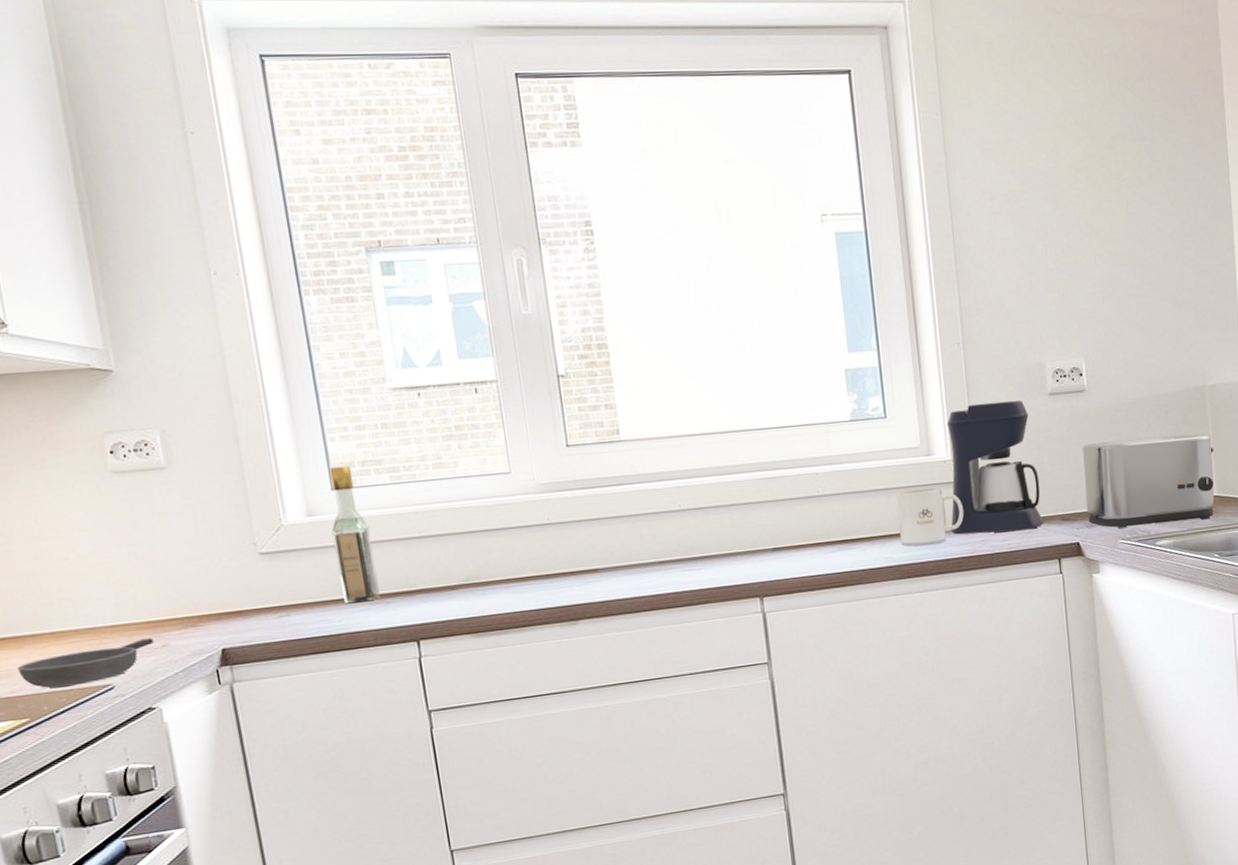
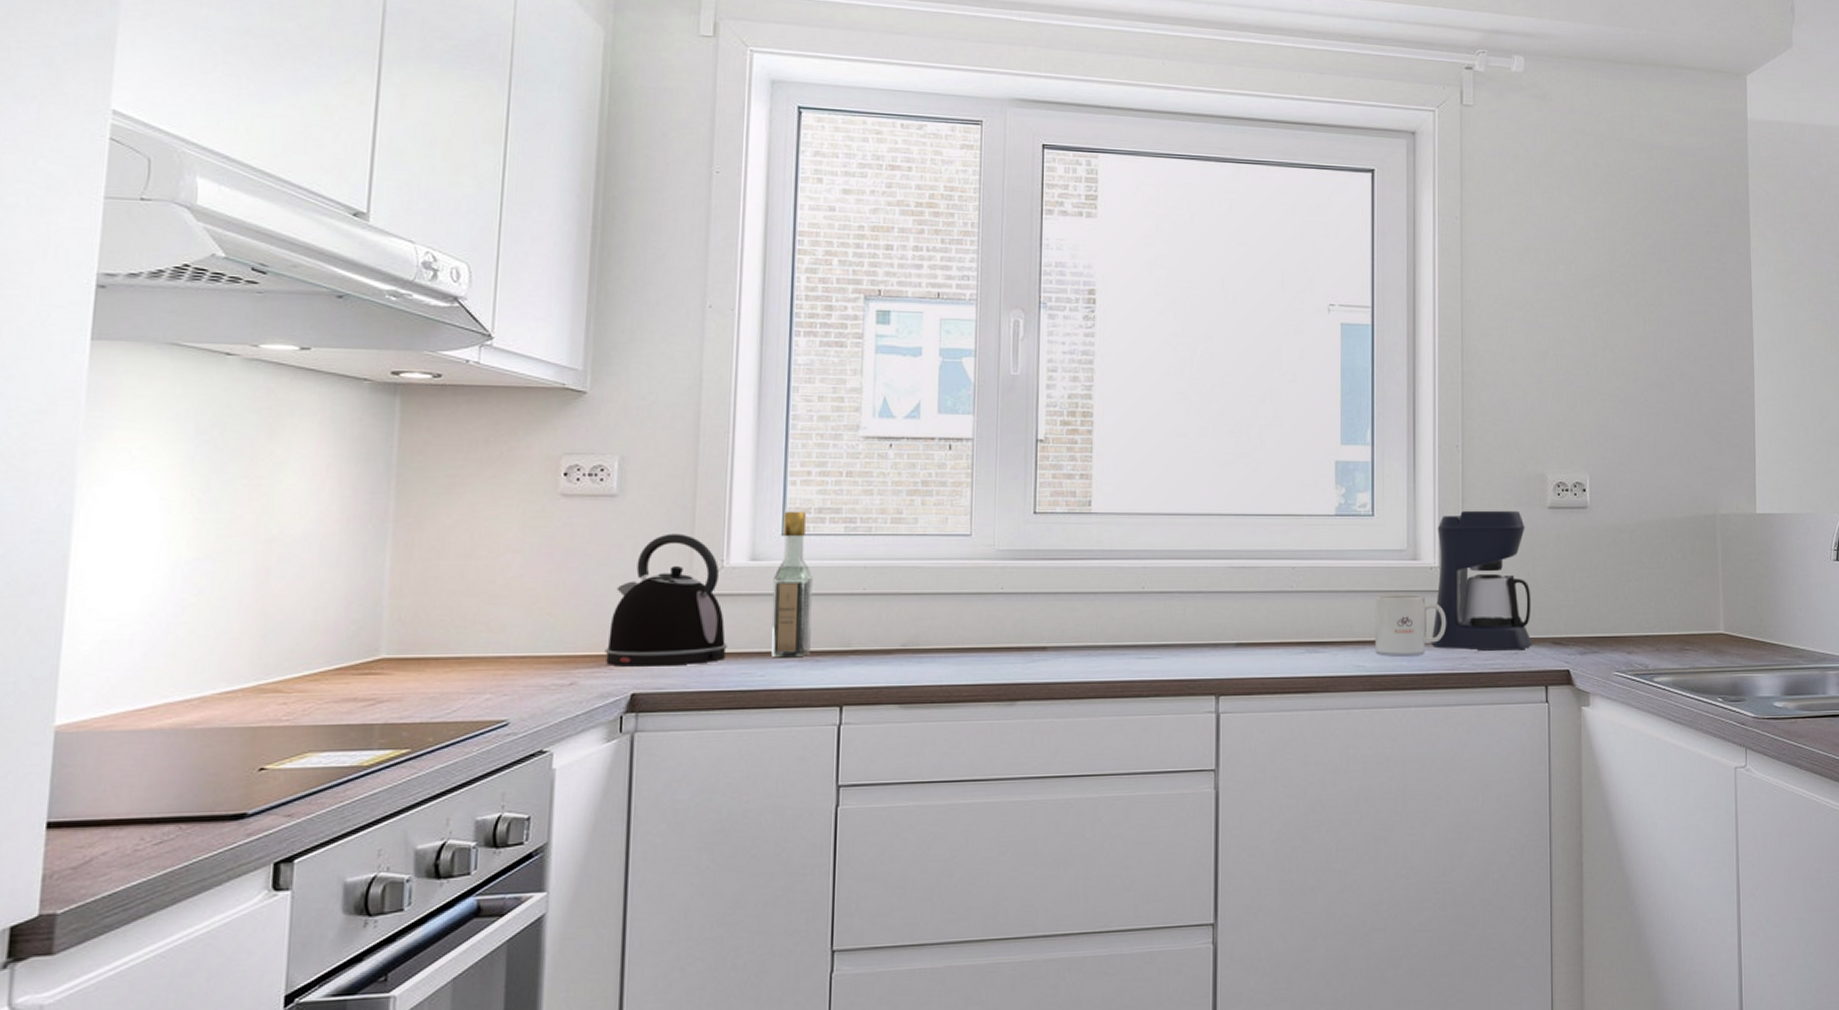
frying pan: present [18,638,154,688] -> none [412,674,561,719]
kettle: none [186,498,302,626] -> present [605,533,727,667]
toaster: present [1082,434,1215,528] -> none [1579,564,1722,659]

